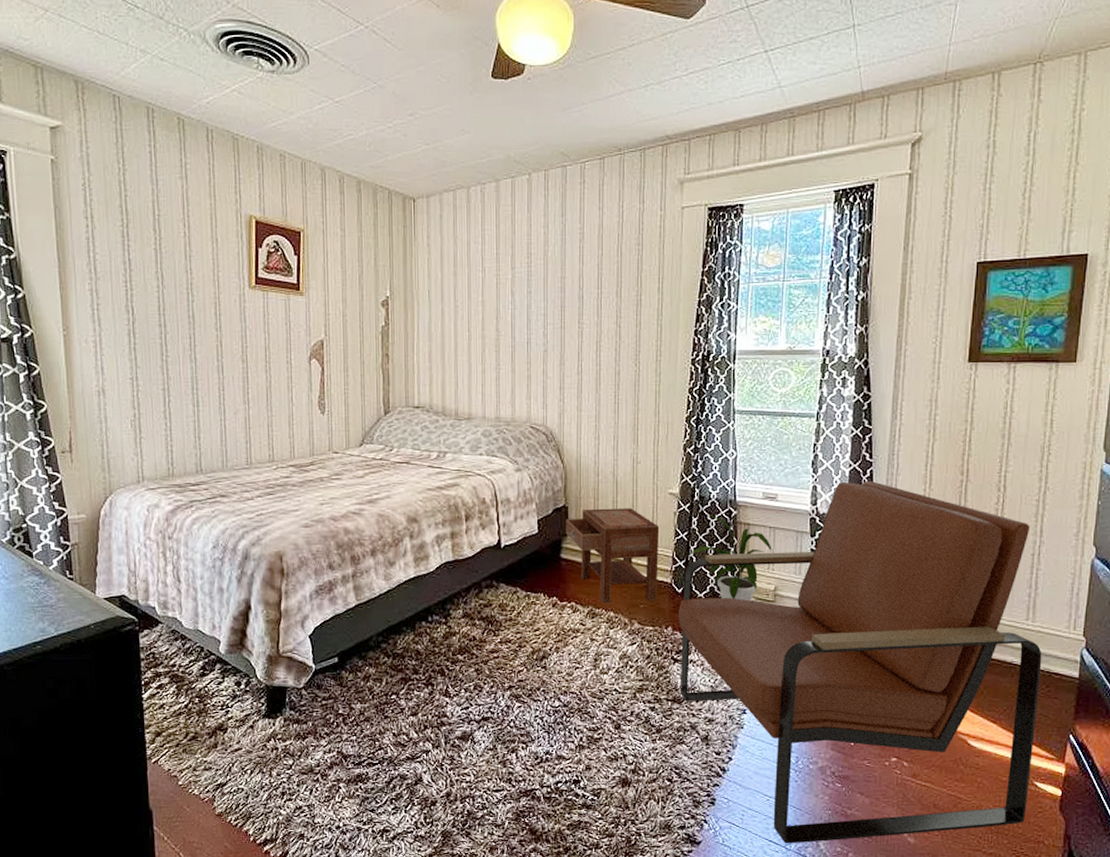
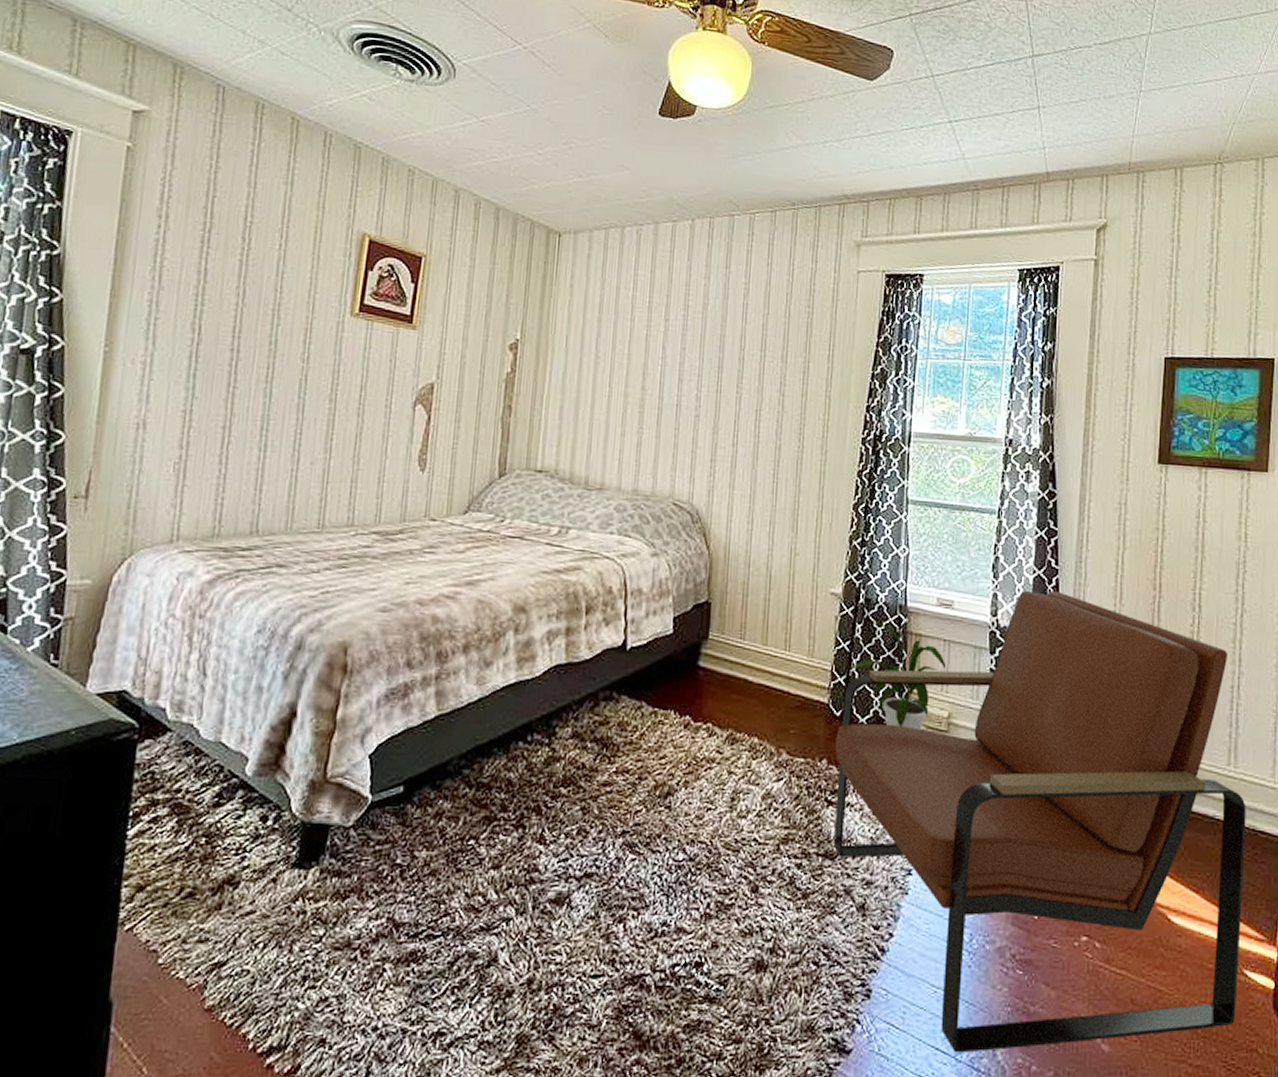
nightstand: present [566,508,660,603] -> none [706,606,818,726]

